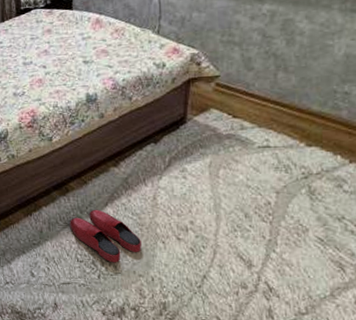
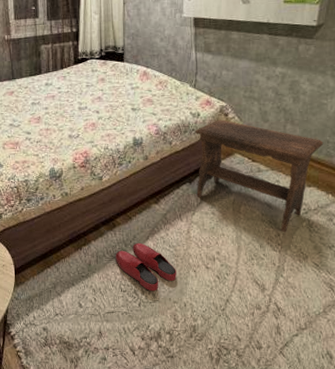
footstool: none [159,69,329,201] -> present [194,119,324,233]

